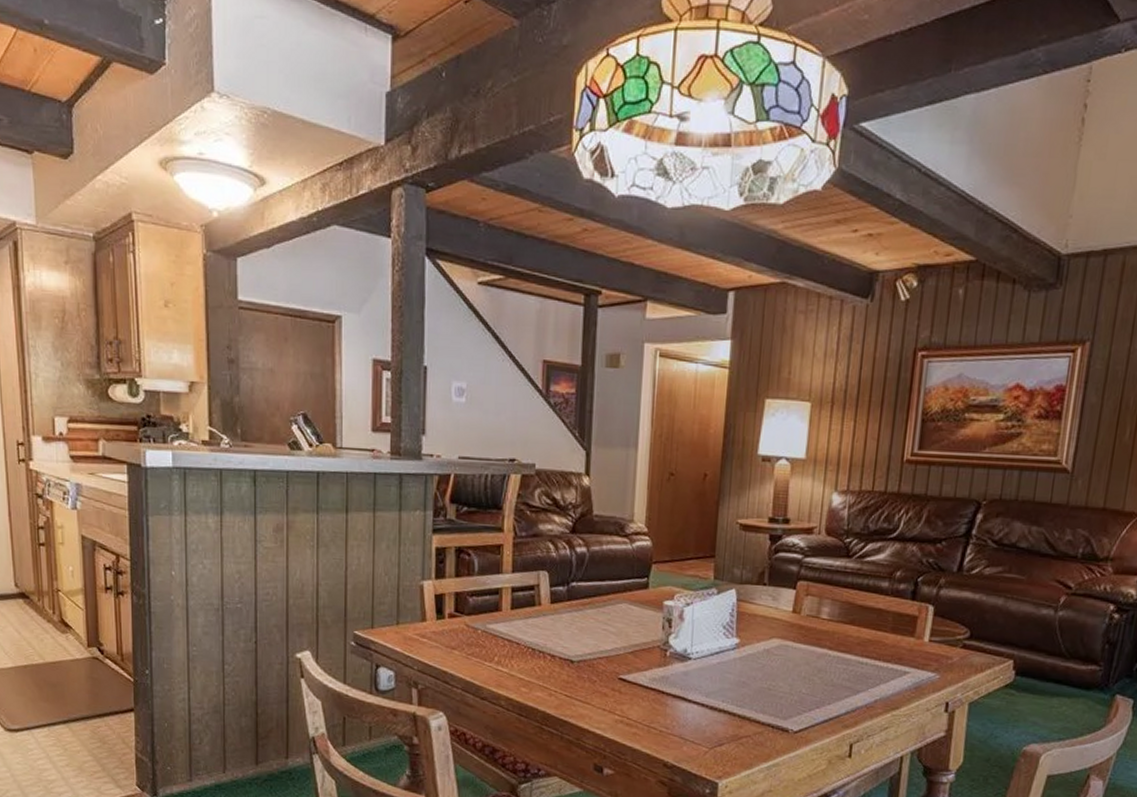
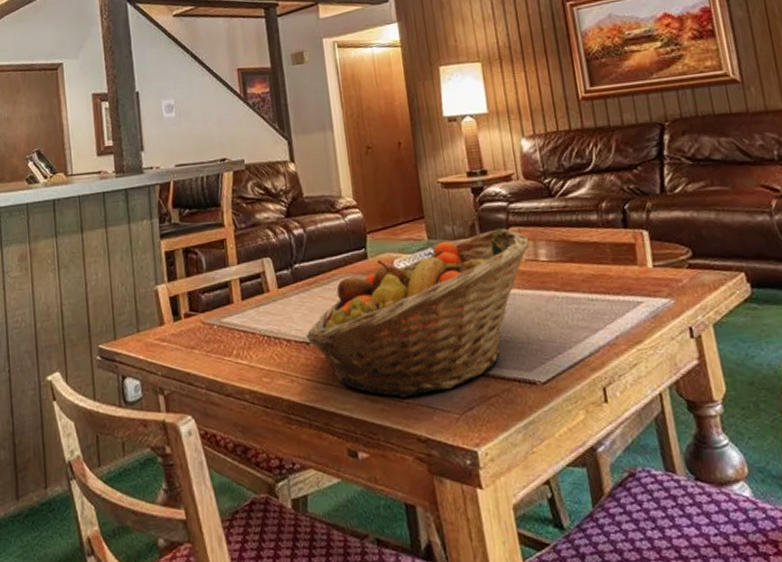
fruit basket: none [571,580,816,726] -> present [306,228,530,398]

